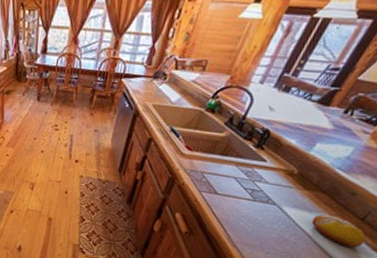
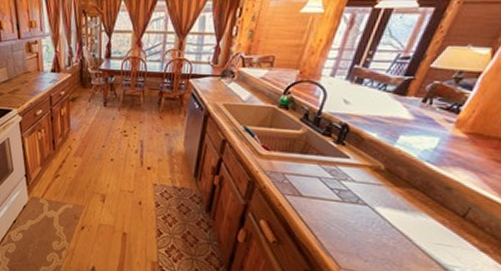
fruit: present [311,214,366,248] -> none [409,213,471,251]

